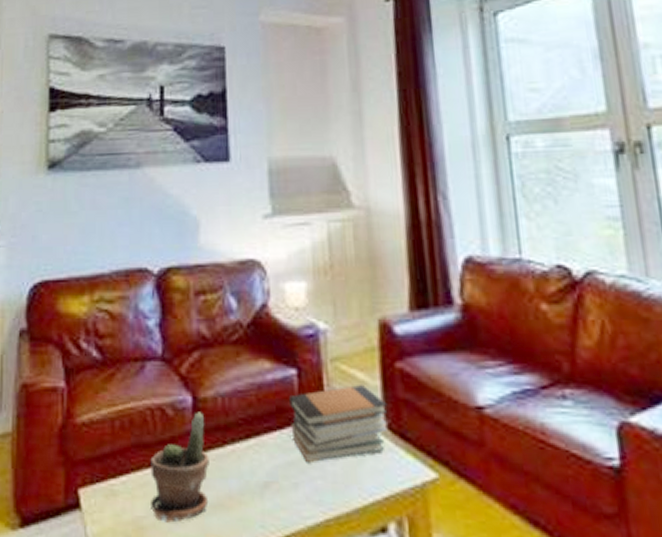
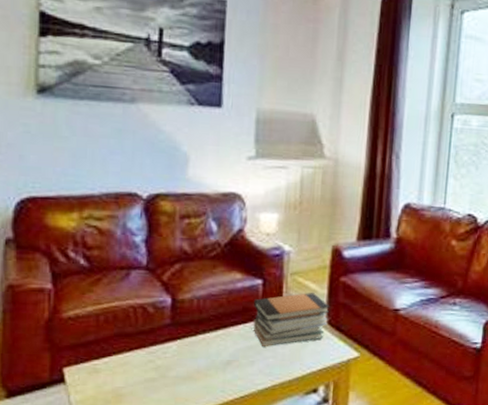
potted plant: present [150,412,209,523] -> none [129,310,183,391]

